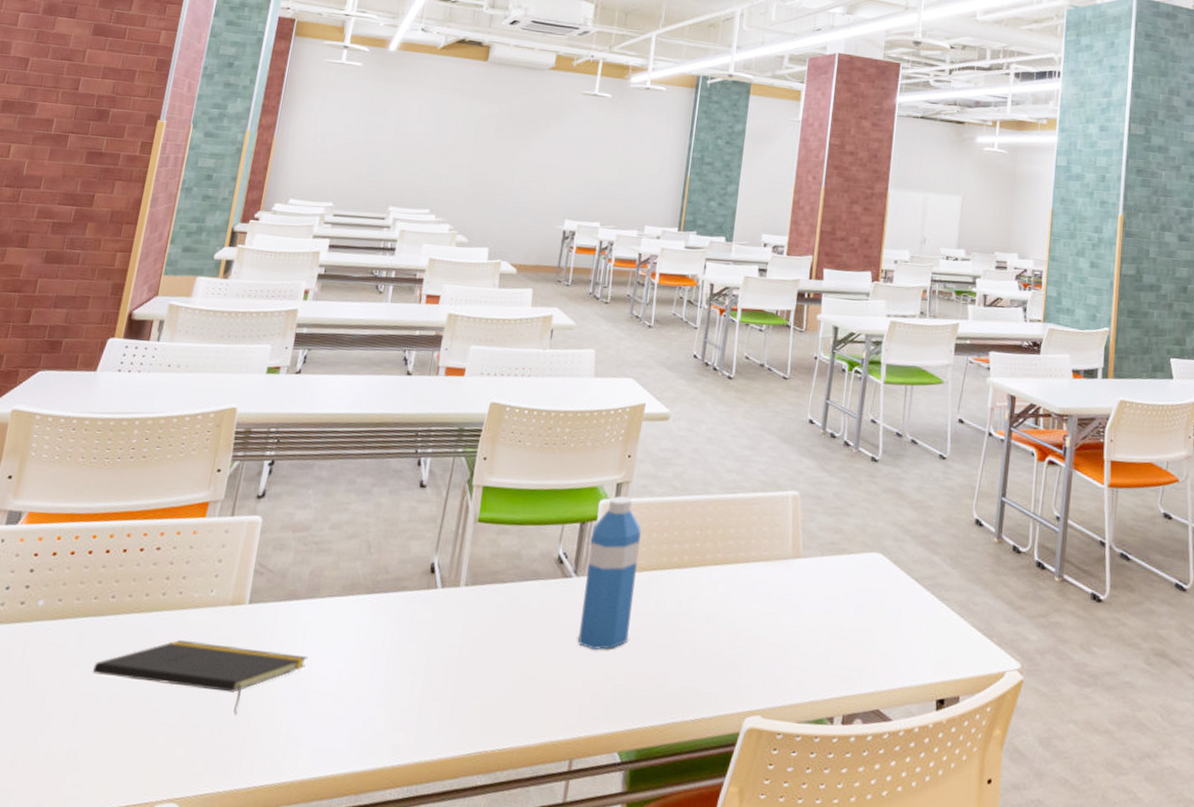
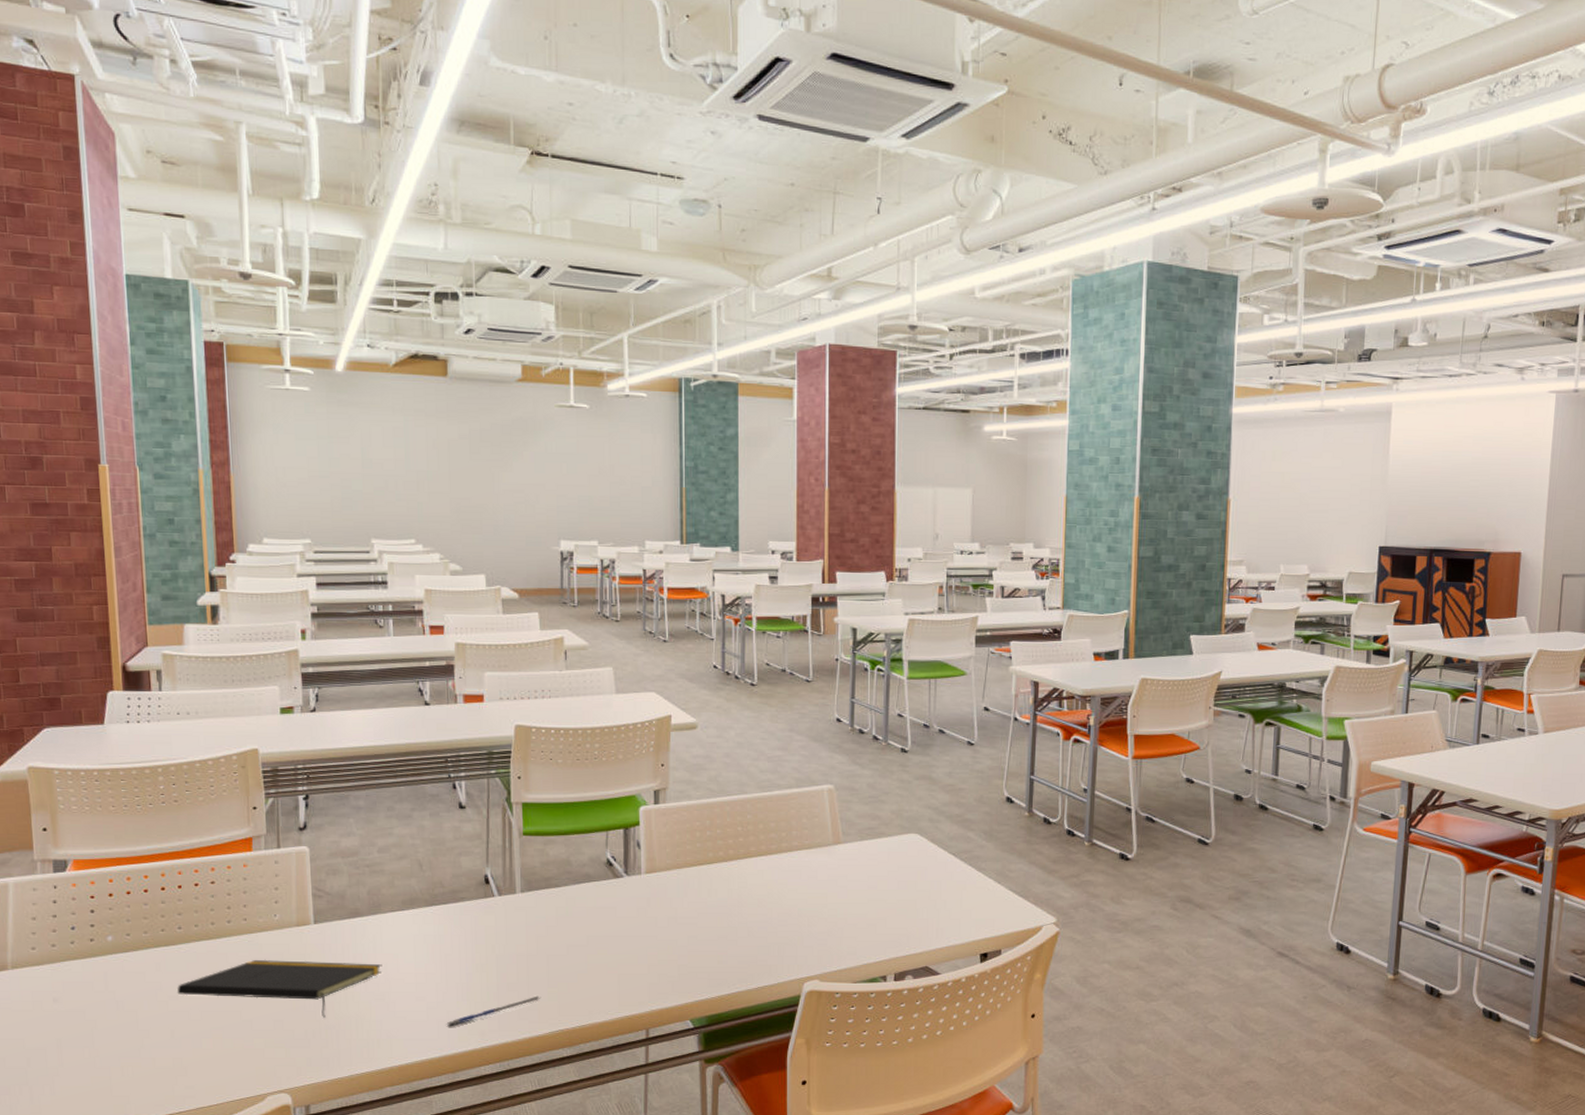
pen: none [361,708,465,738] -> present [447,996,541,1027]
water bottle: present [577,496,641,650] -> none [637,802,685,937]

